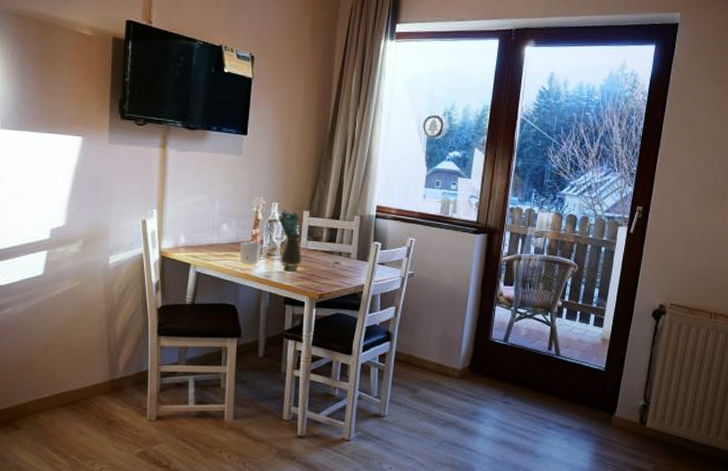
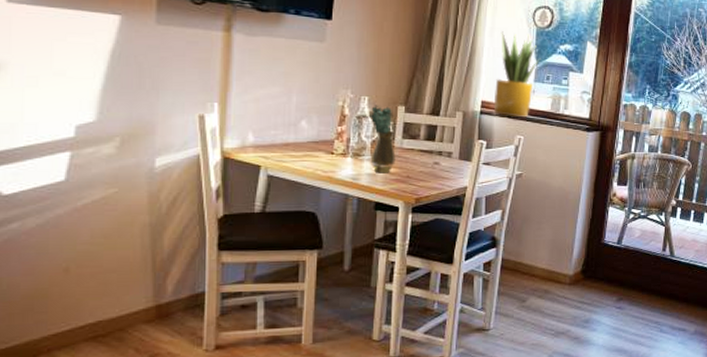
mug: present [239,242,267,265] -> none [321,140,355,167]
planter: none [387,141,429,221] -> present [493,31,539,118]

